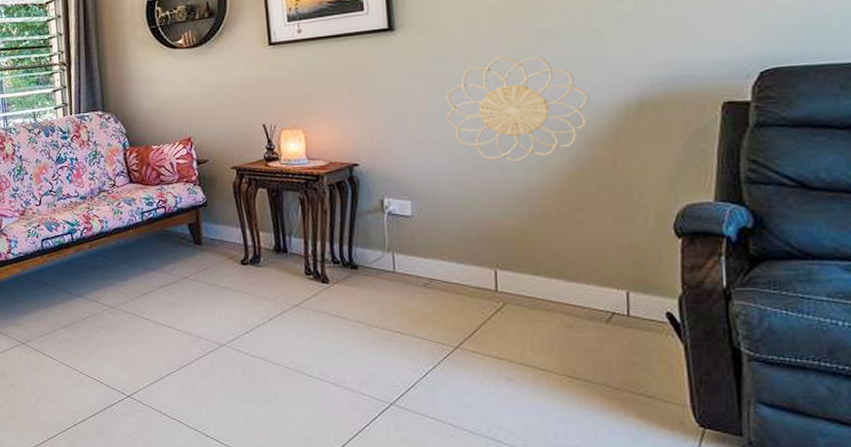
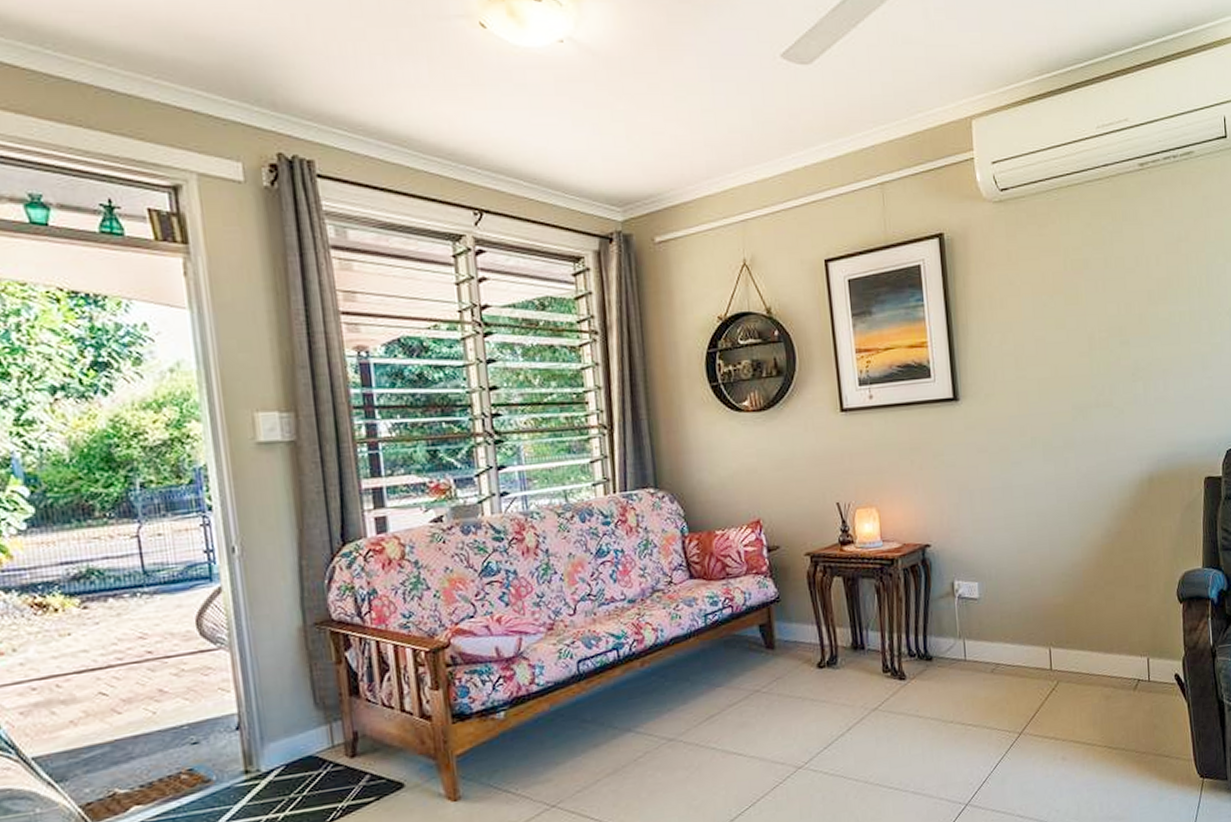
decorative wall piece: present [445,56,589,163] -> none [1004,431,1115,538]

